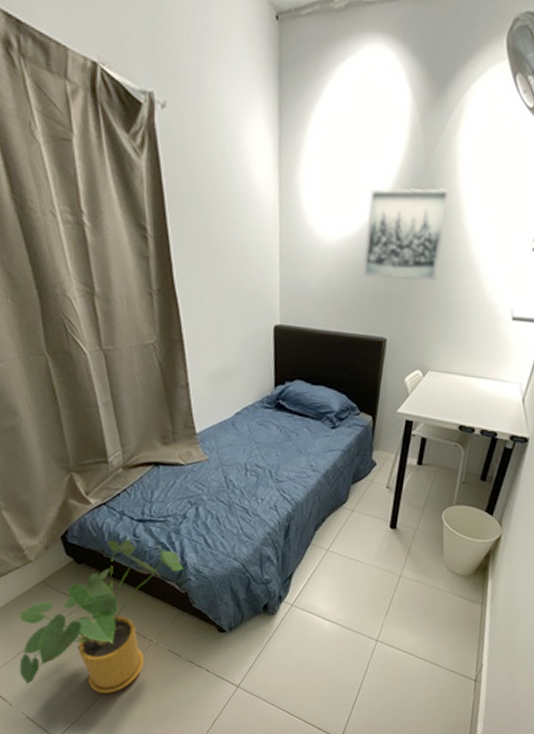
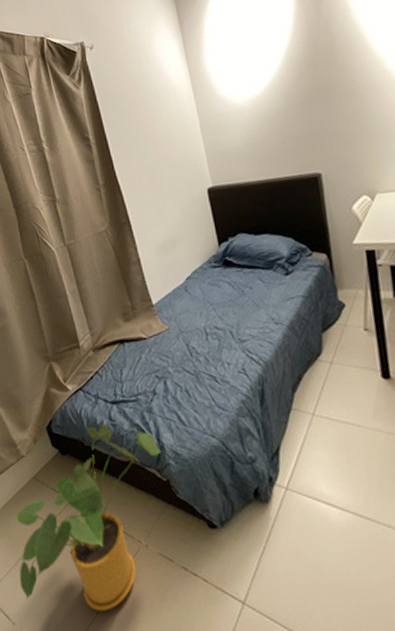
wall art: present [363,188,451,281] -> none [270,25,359,123]

